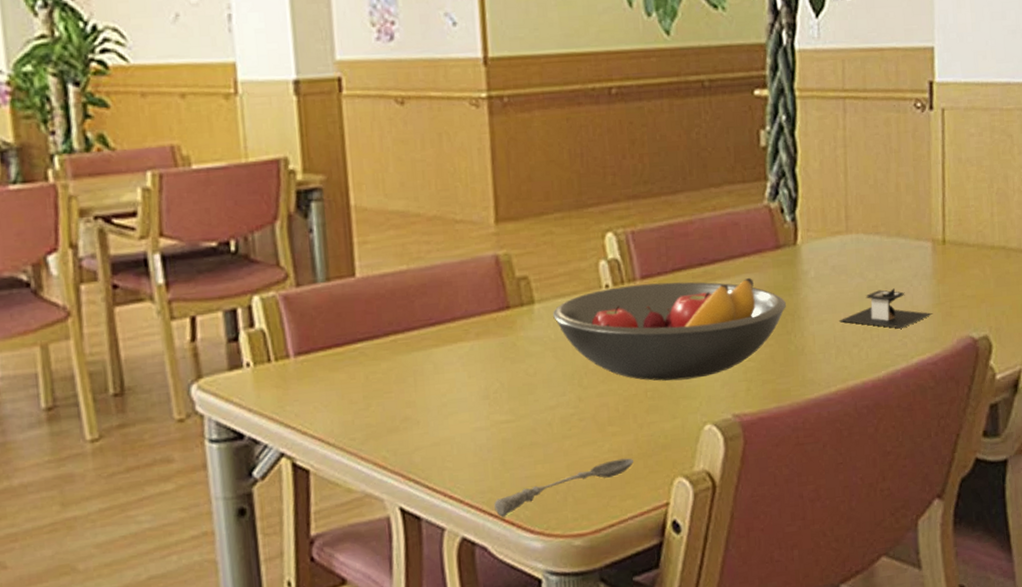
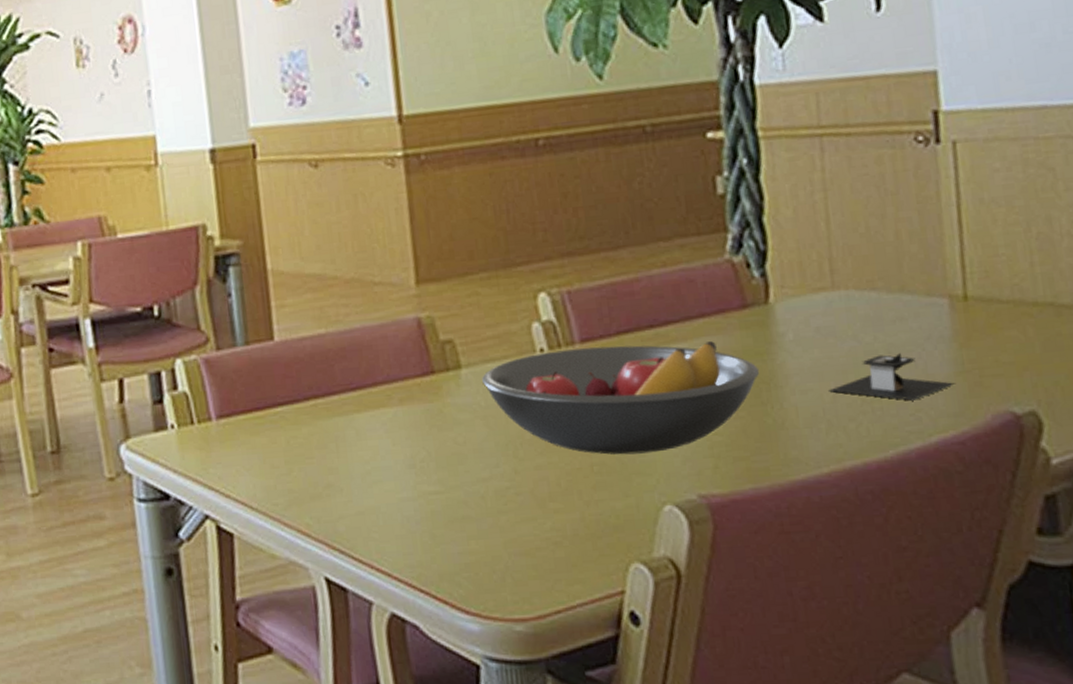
soupspoon: present [494,458,633,517] -> none [425,538,580,595]

